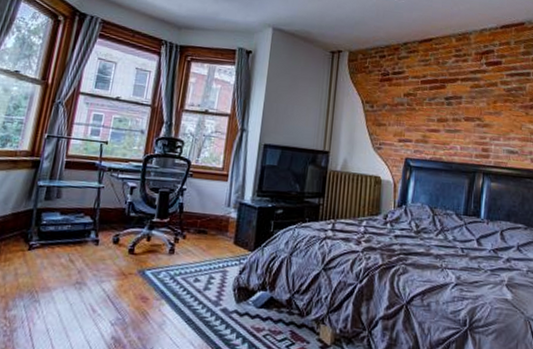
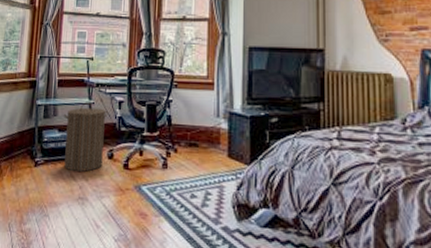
laundry hamper: none [63,185,119,257] -> present [64,102,109,172]

